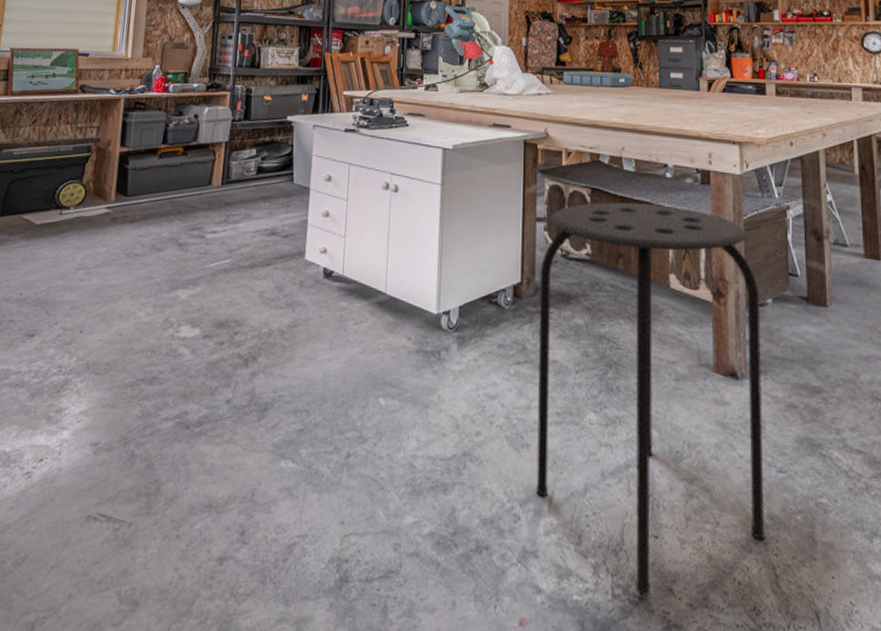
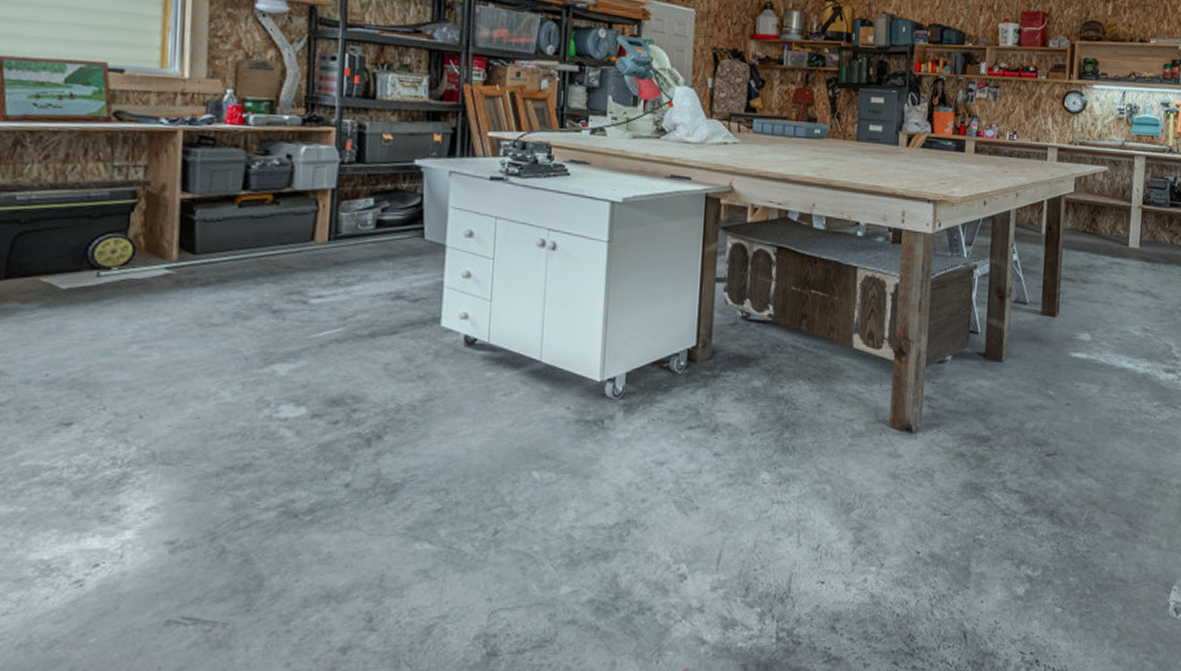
stool: present [536,202,765,596] -> none [704,261,940,636]

